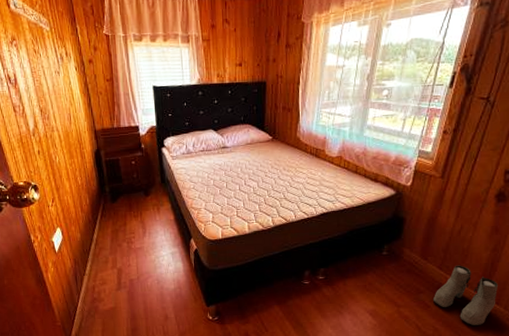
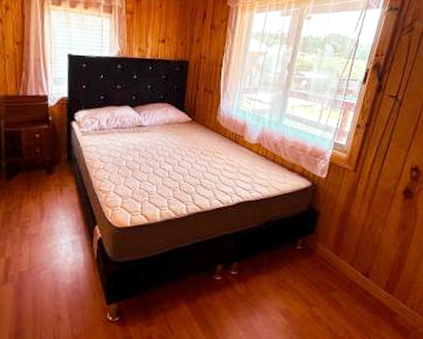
boots: present [433,265,499,325] -> none [345,262,406,326]

